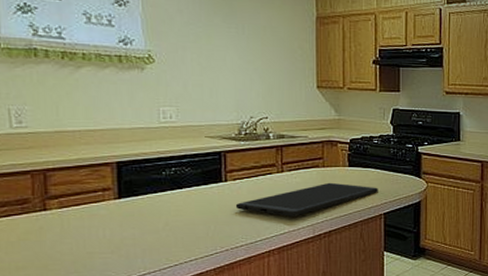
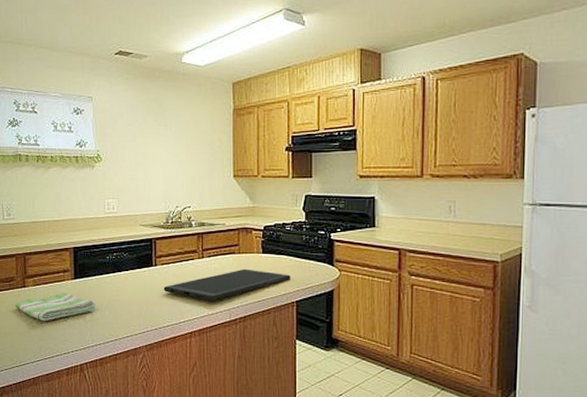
dish towel: none [31,214,149,250] -> present [15,292,96,322]

